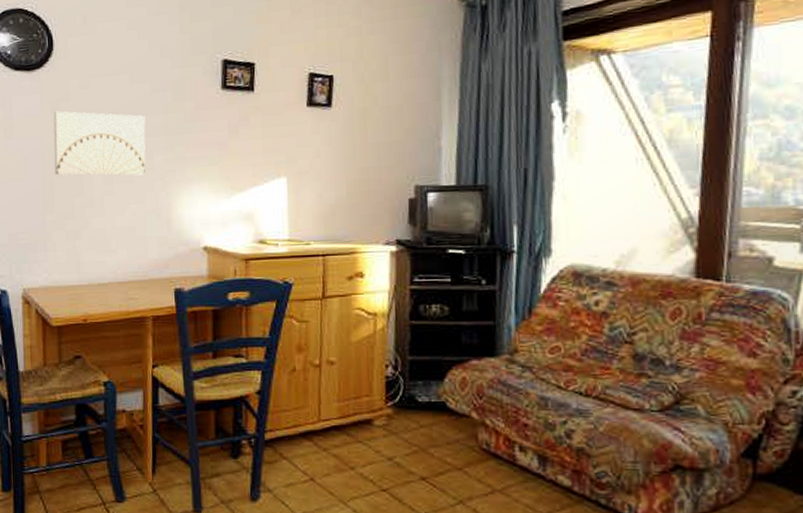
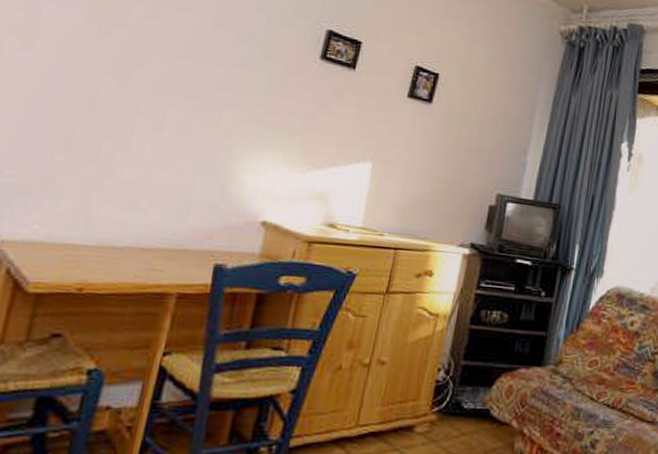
wall art: present [53,111,146,176] -> none [83,33,223,130]

